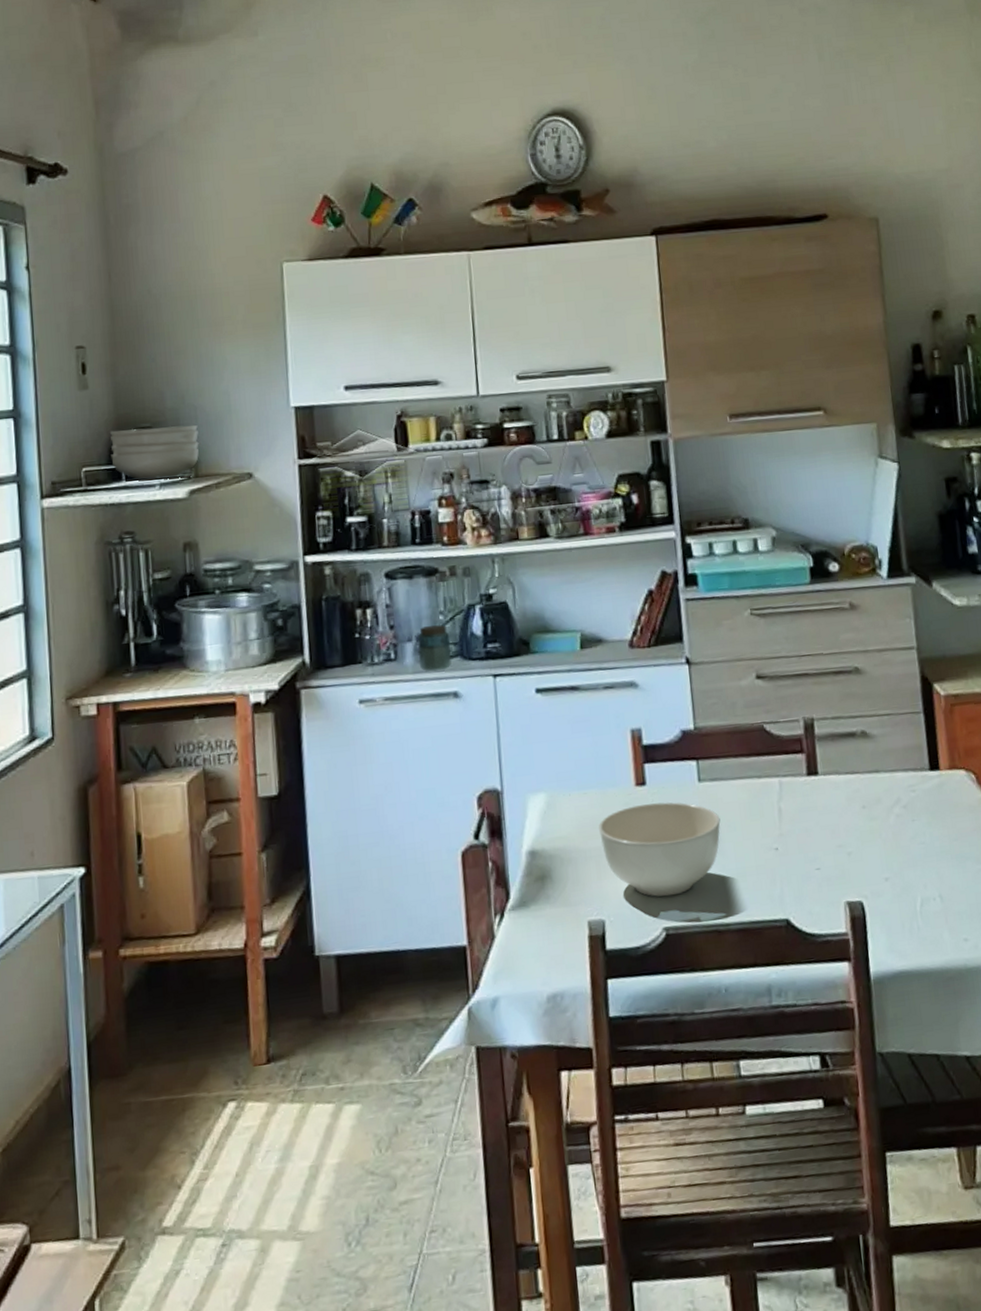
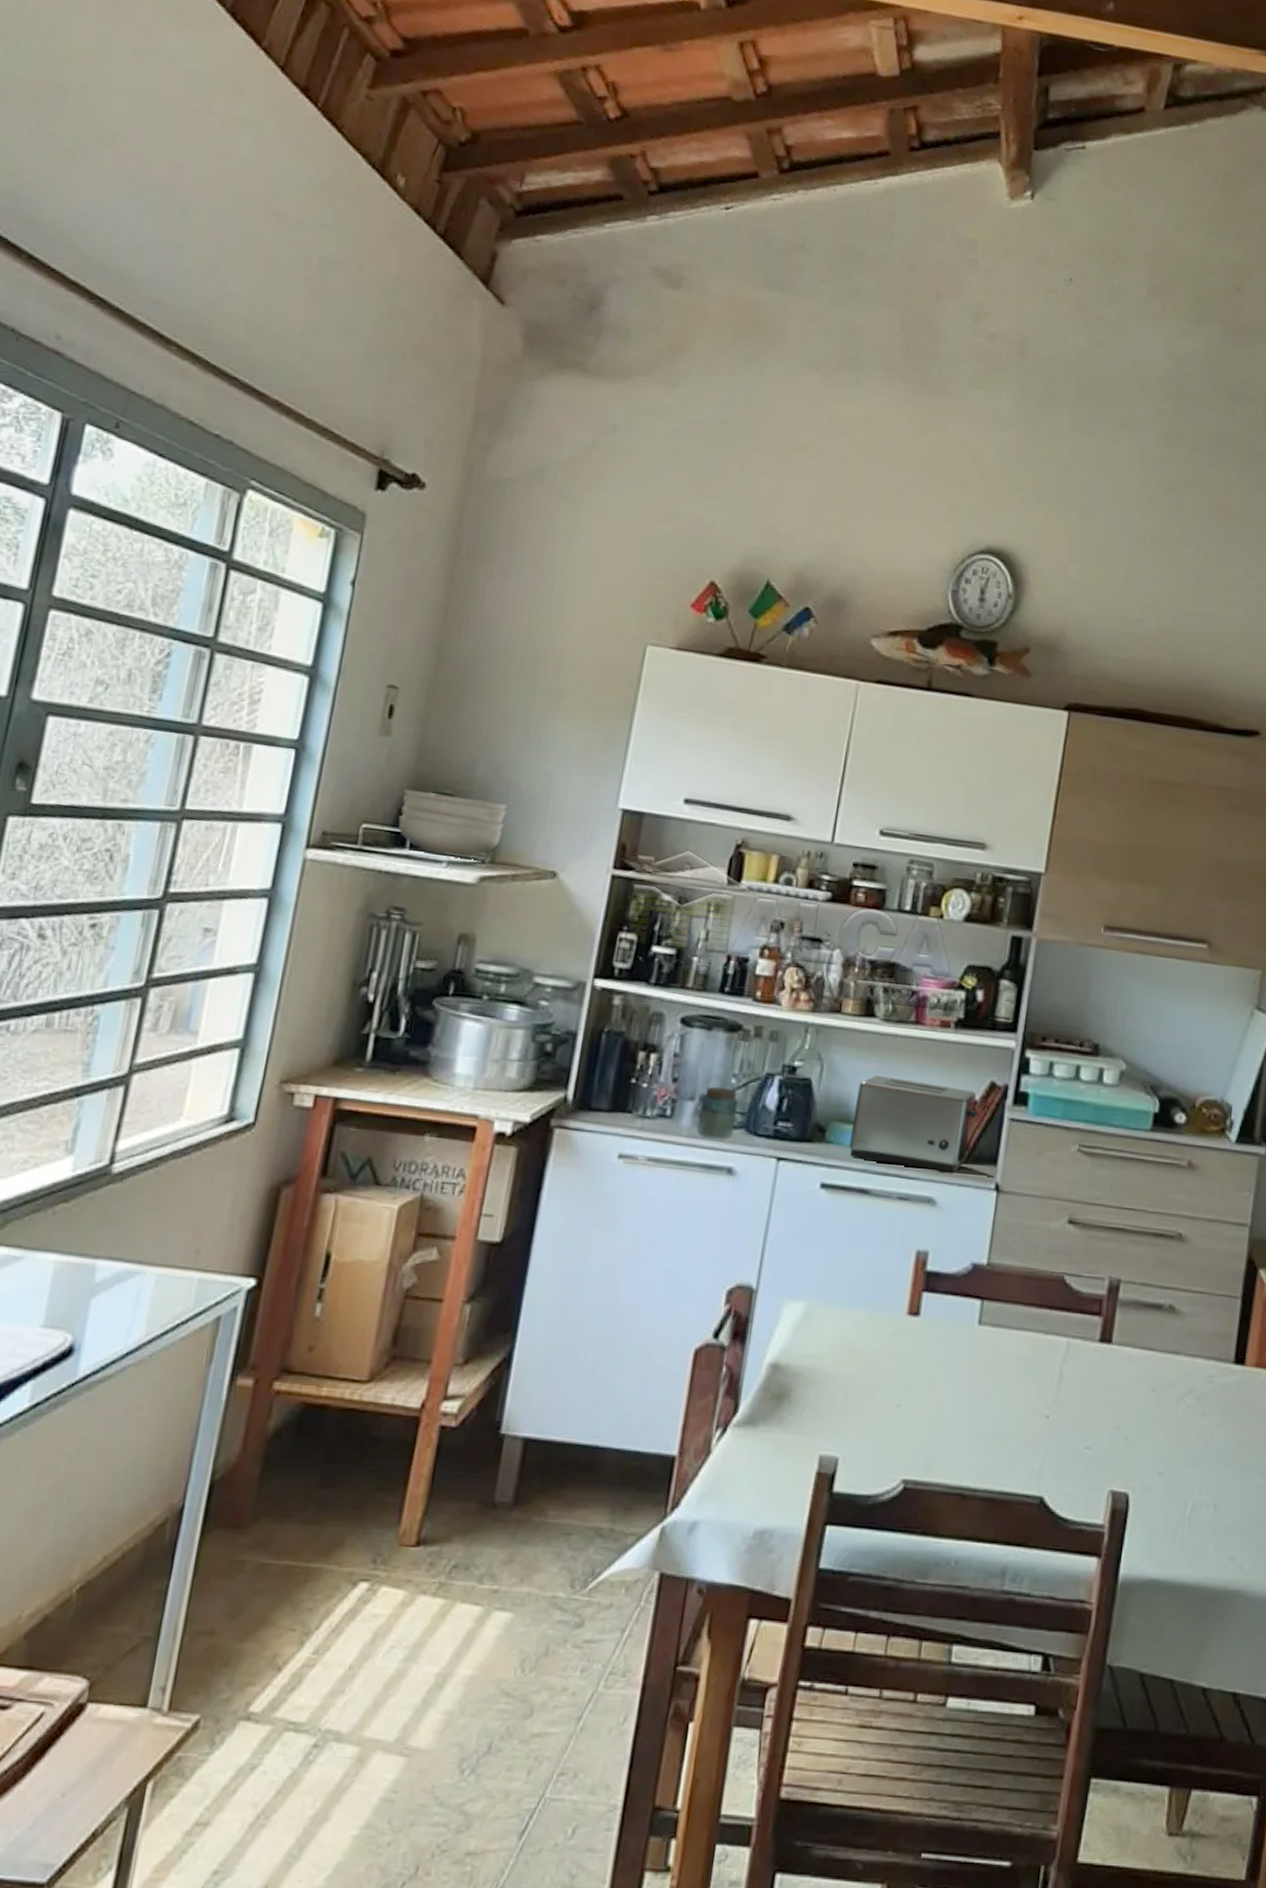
toaster: none [548,582,656,662] -> present [848,1075,978,1174]
bowl: present [599,802,721,897] -> none [855,1336,993,1446]

